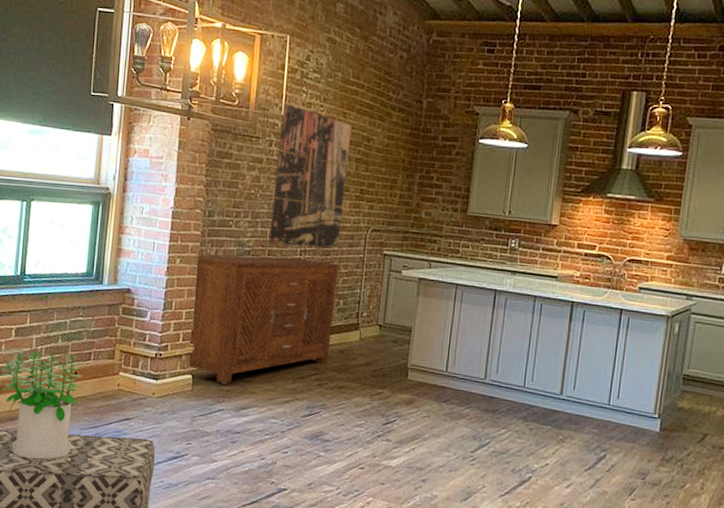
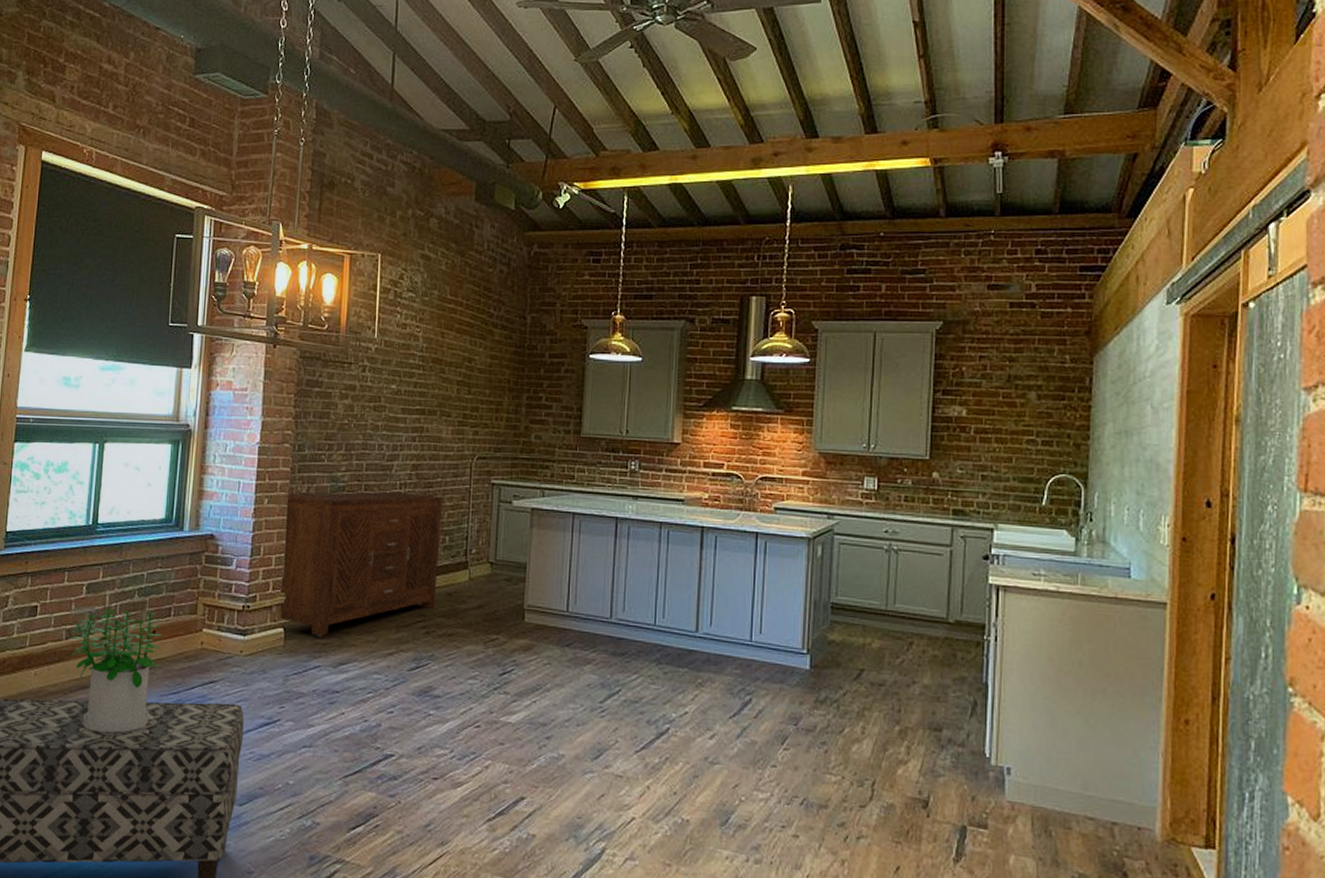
wall art: present [268,103,352,249] -> none [365,326,451,480]

